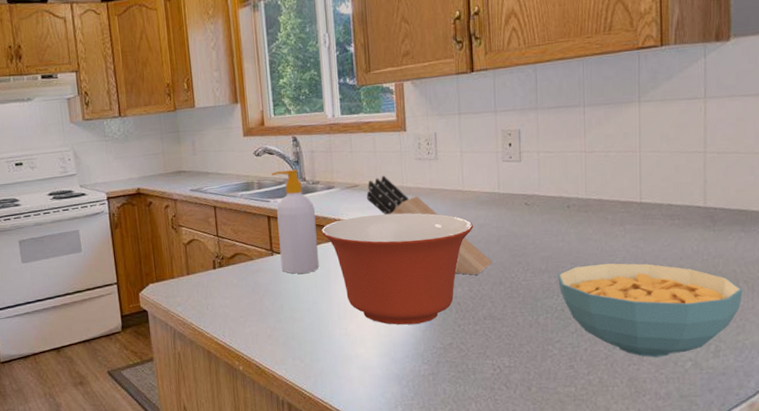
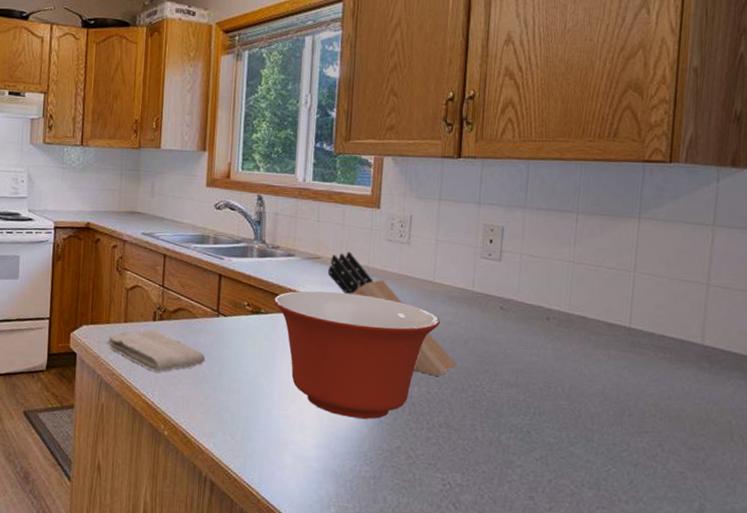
washcloth: none [174,277,267,315] -> present [107,329,206,372]
soap bottle: present [272,169,320,274] -> none [225,229,270,342]
cereal bowl: present [557,263,743,358] -> none [526,386,737,506]

